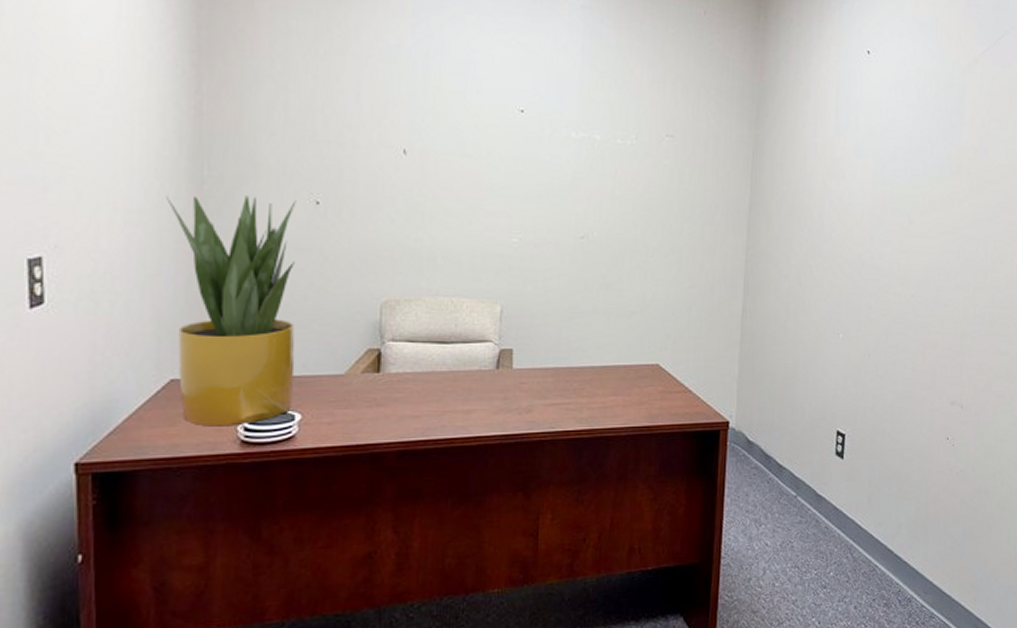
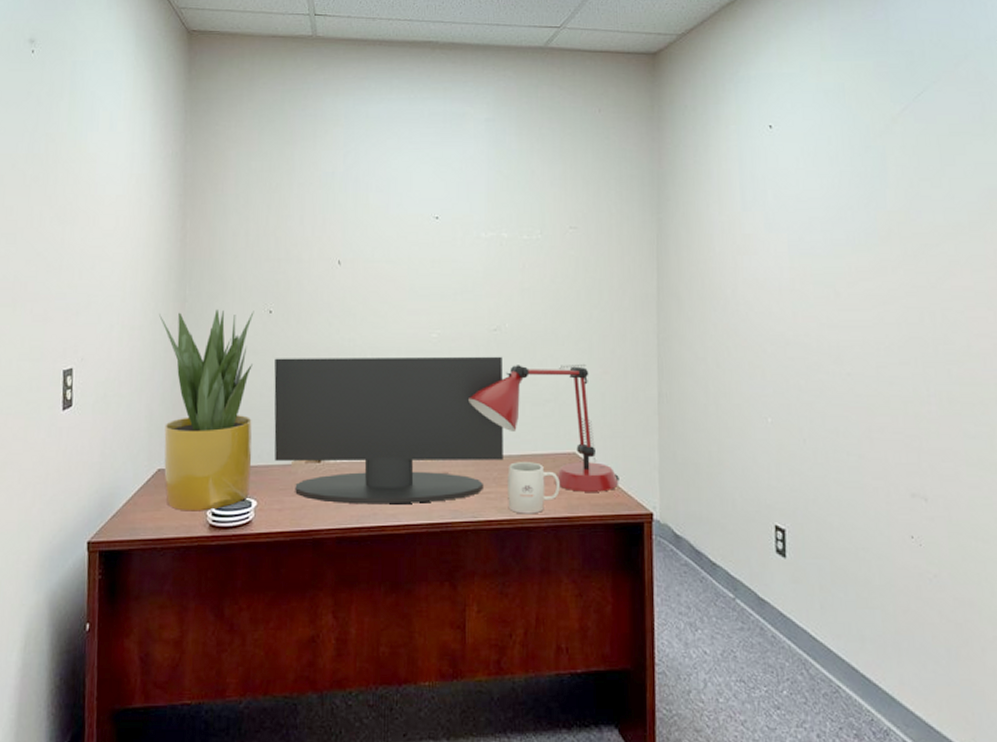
monitor: none [322,256,589,417] -> present [274,356,503,505]
desk lamp: none [549,275,700,402] -> present [467,363,619,492]
mug: none [587,373,641,424] -> present [508,462,560,514]

